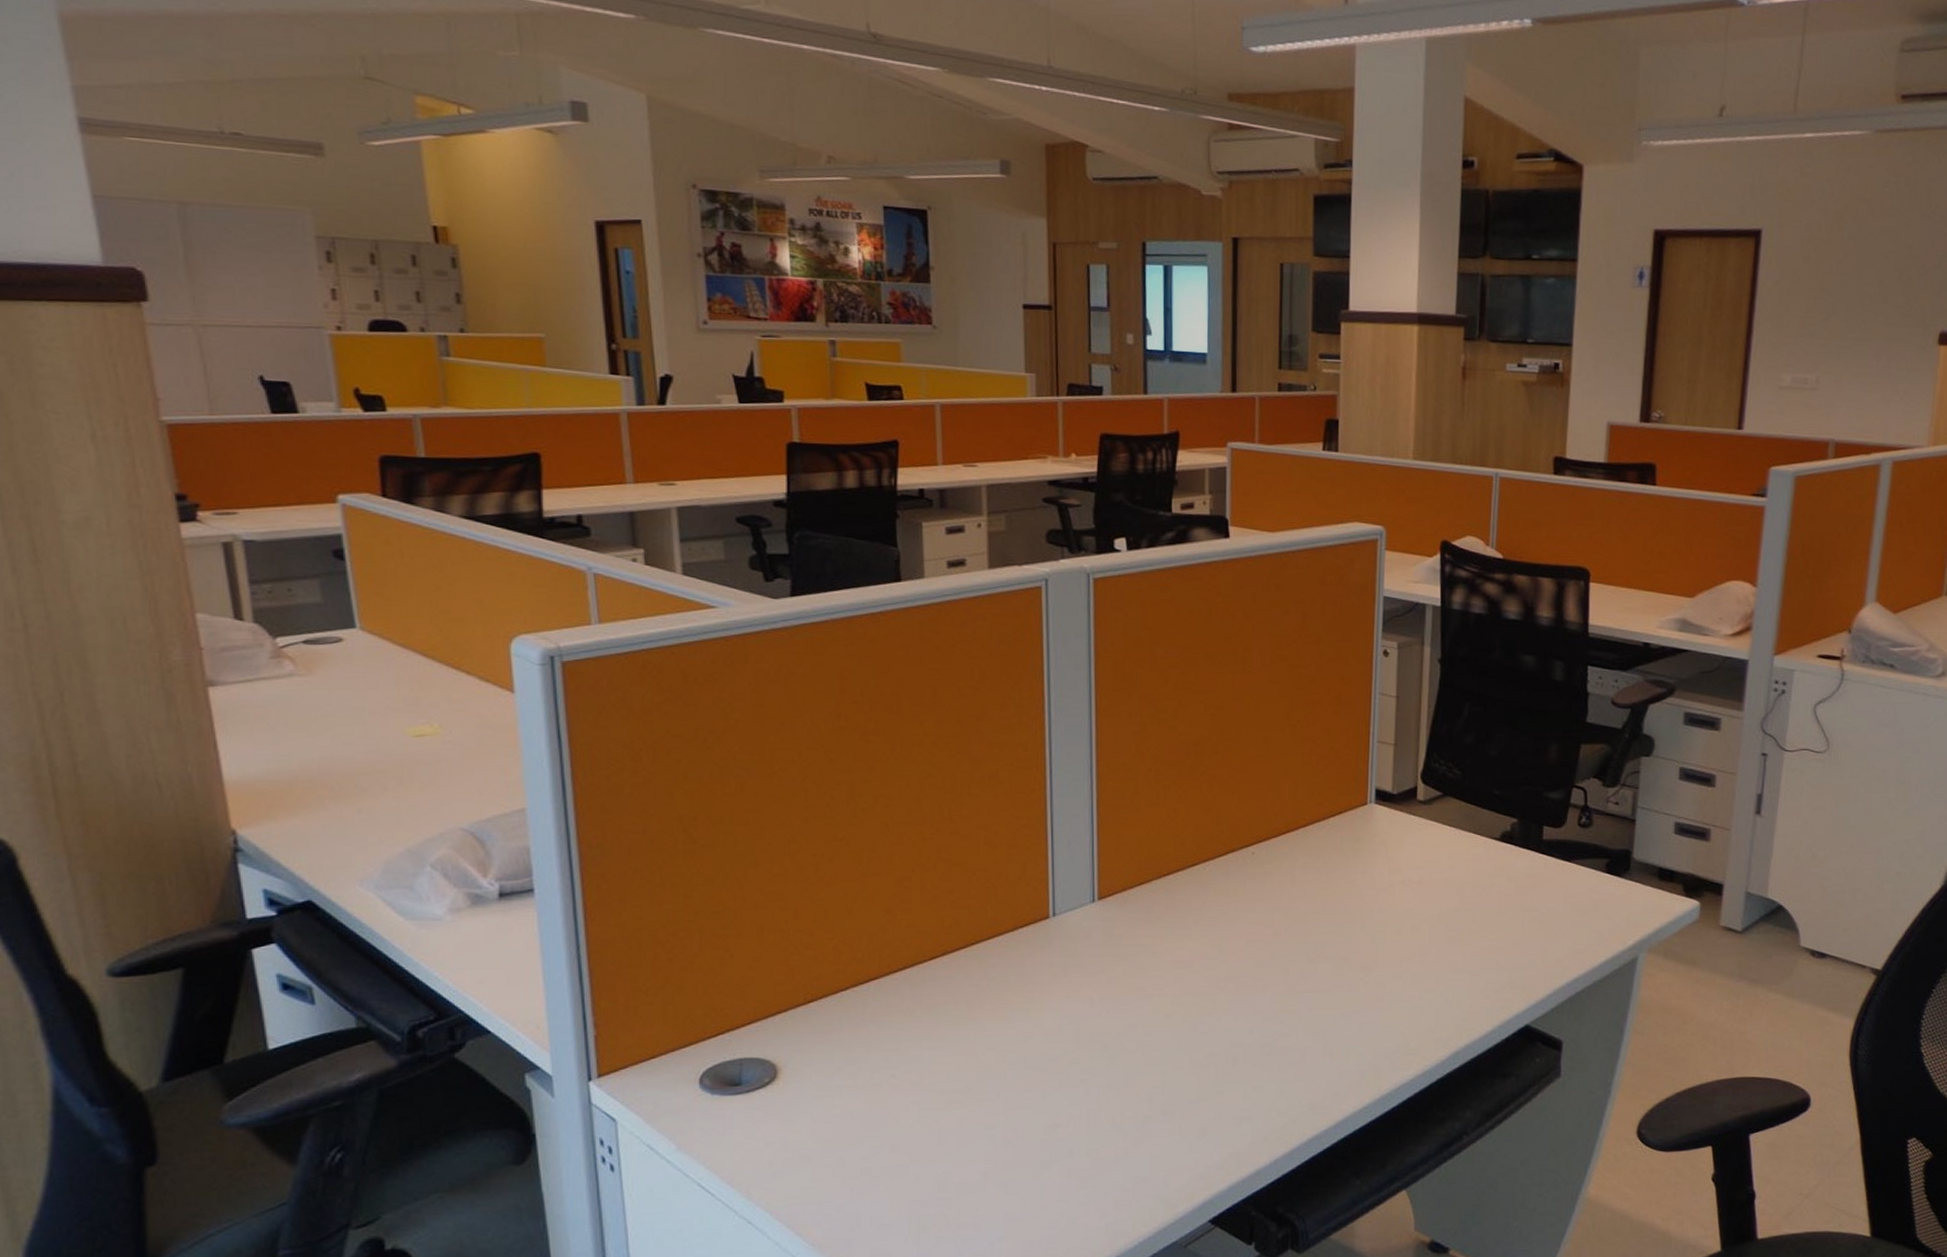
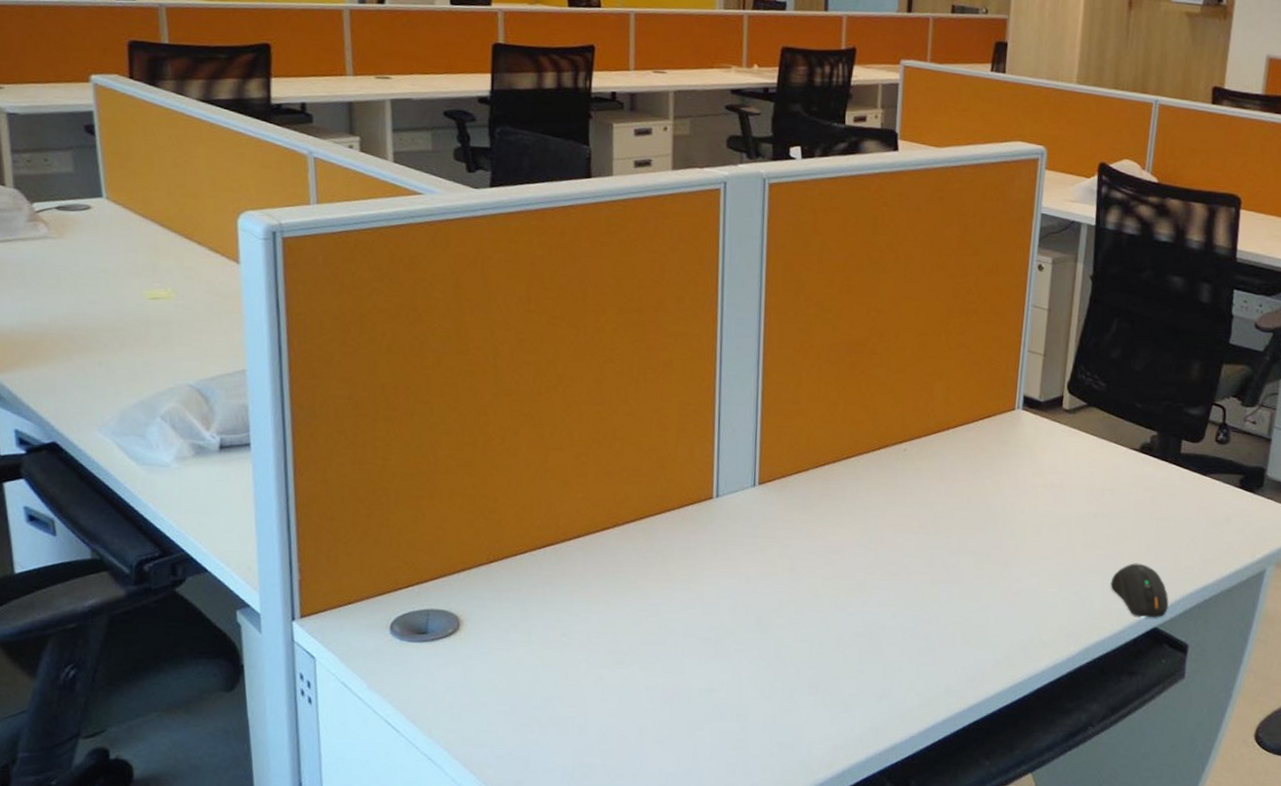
computer mouse: none [1477,958,1539,1016] -> present [1110,563,1169,618]

